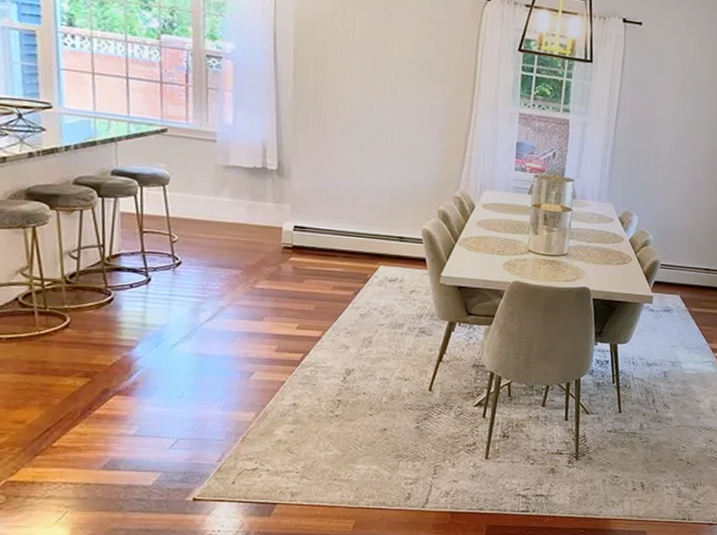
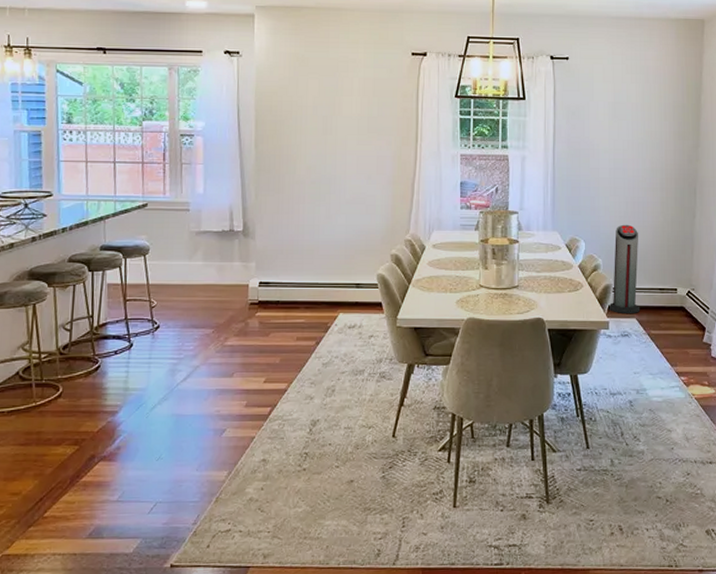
air purifier: none [654,202,692,291] -> present [608,224,641,313]

